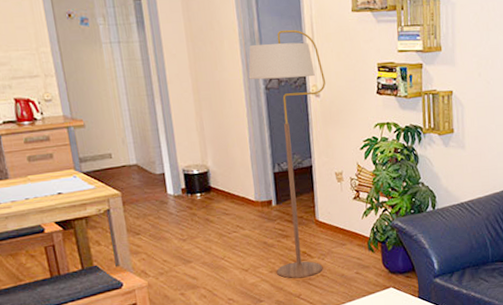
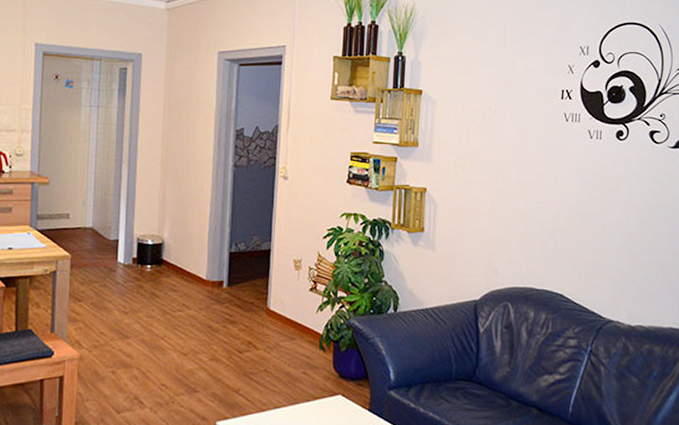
floor lamp: present [248,29,326,279] -> none [216,110,295,371]

